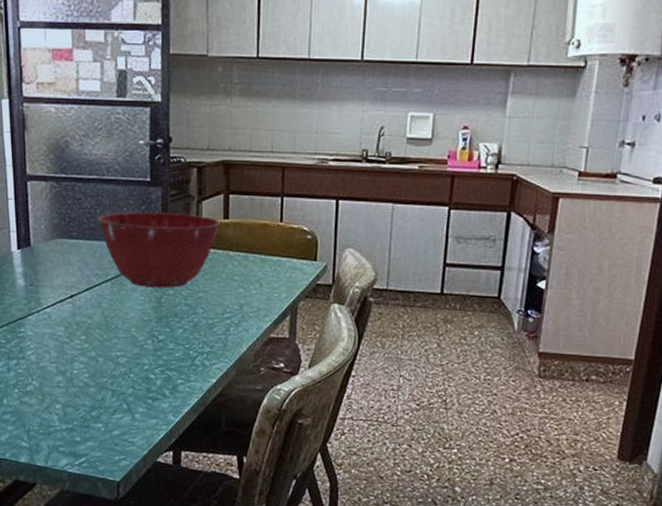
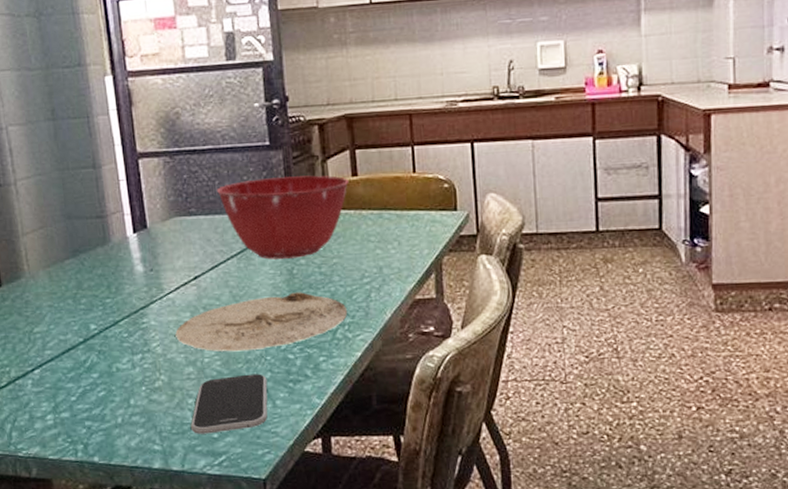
plate: none [49,319,208,367] -> present [175,292,348,352]
smartphone: none [56,388,129,437] -> present [190,374,268,434]

